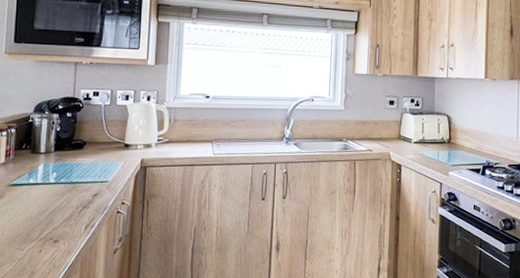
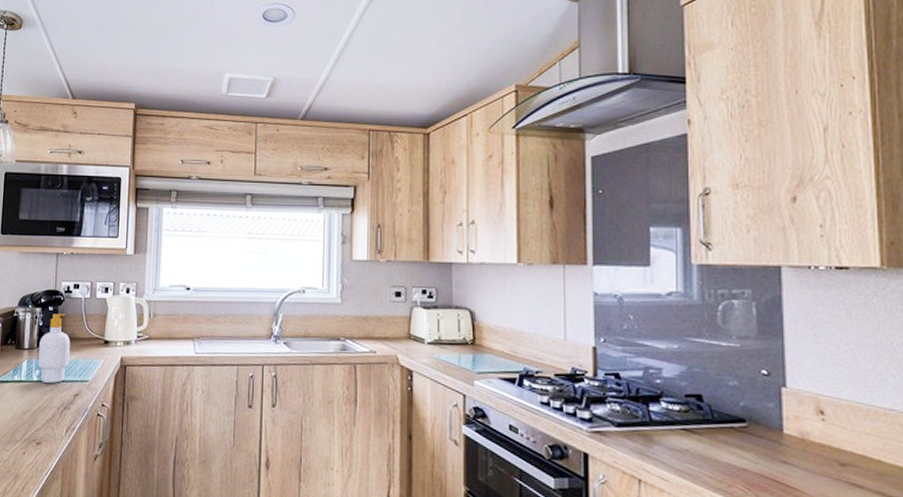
soap bottle: none [54,119,90,185] -> present [37,313,71,384]

